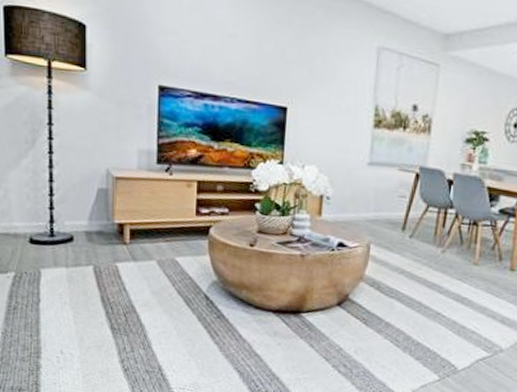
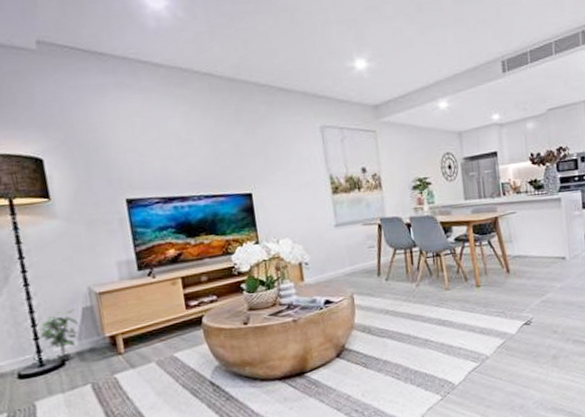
potted plant: none [53,187,91,237] -> present [38,309,78,362]

